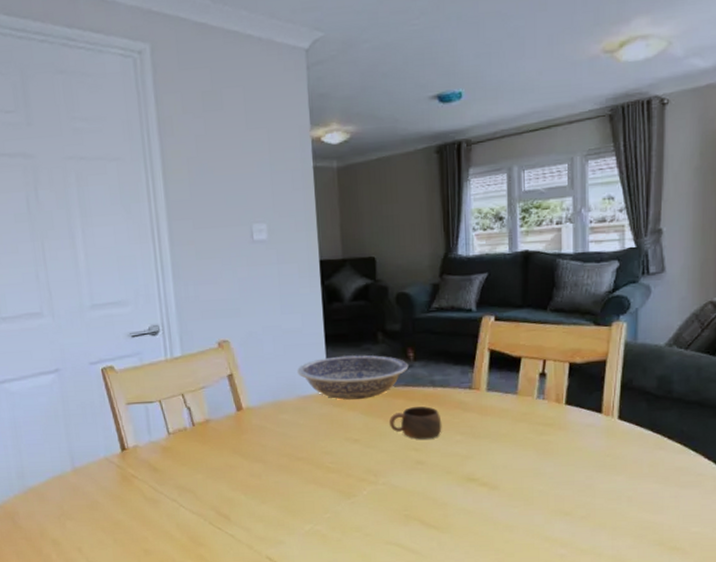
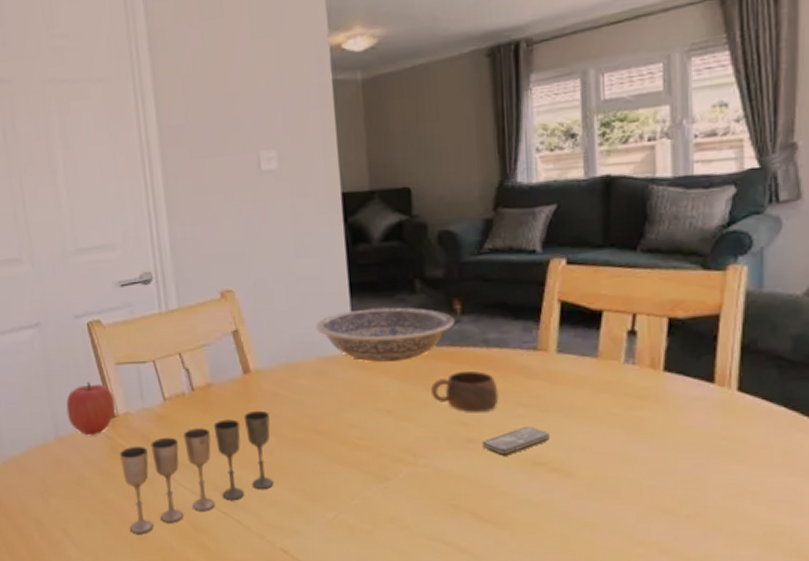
fruit: none [82,419,125,466] -> present [66,381,115,436]
wine glass: none [129,441,261,549] -> present [120,410,274,533]
mobile phone: none [428,450,481,474] -> present [481,427,551,456]

